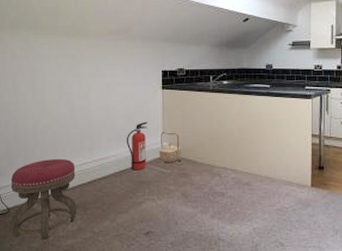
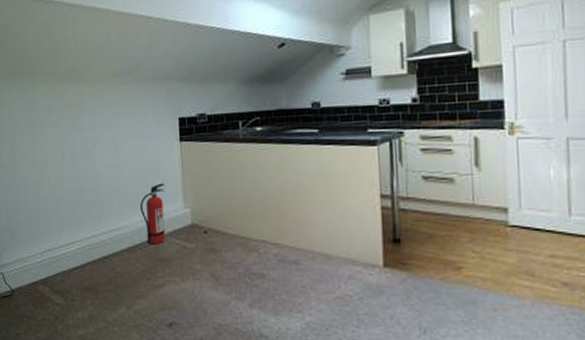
stool: present [10,158,77,239] -> none [13,230,87,328]
basket: present [159,131,181,163] -> none [179,194,207,236]

